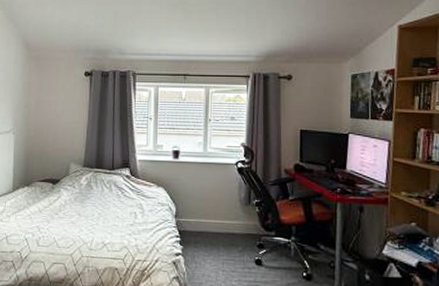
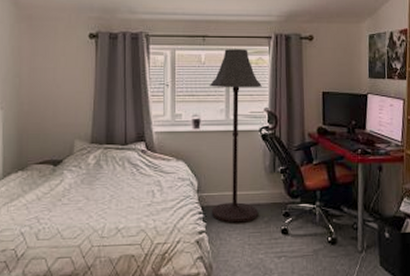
floor lamp: none [187,87,239,250] -> present [209,49,262,223]

